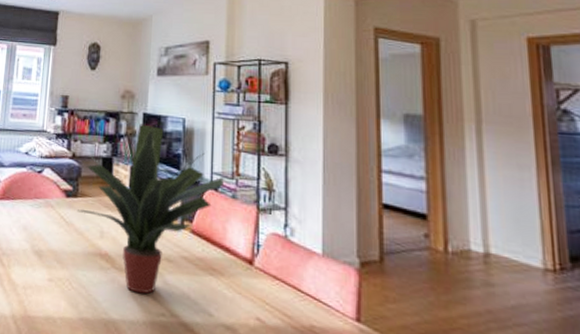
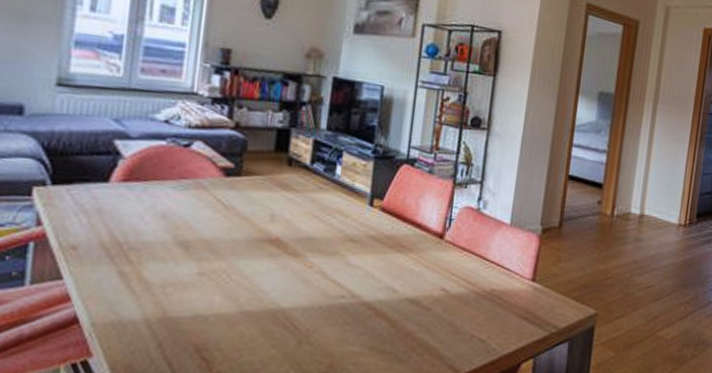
potted plant: present [77,124,224,295] -> none [239,89,422,278]

